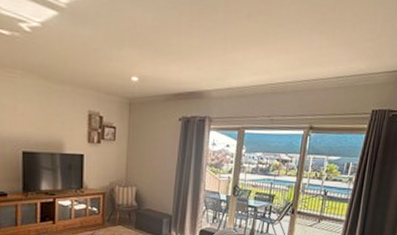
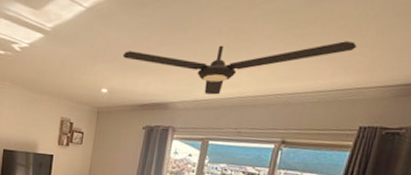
ceiling fan: none [151,27,369,82] -> present [122,41,357,95]

